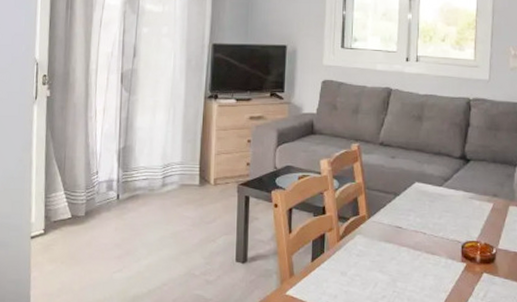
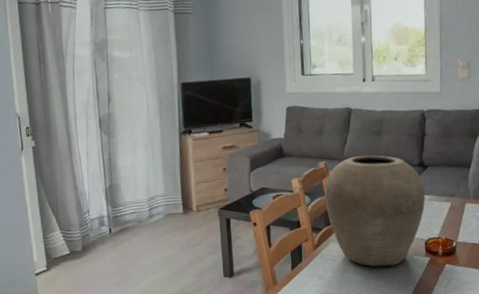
vase: none [355,141,465,269] -> present [324,155,425,267]

